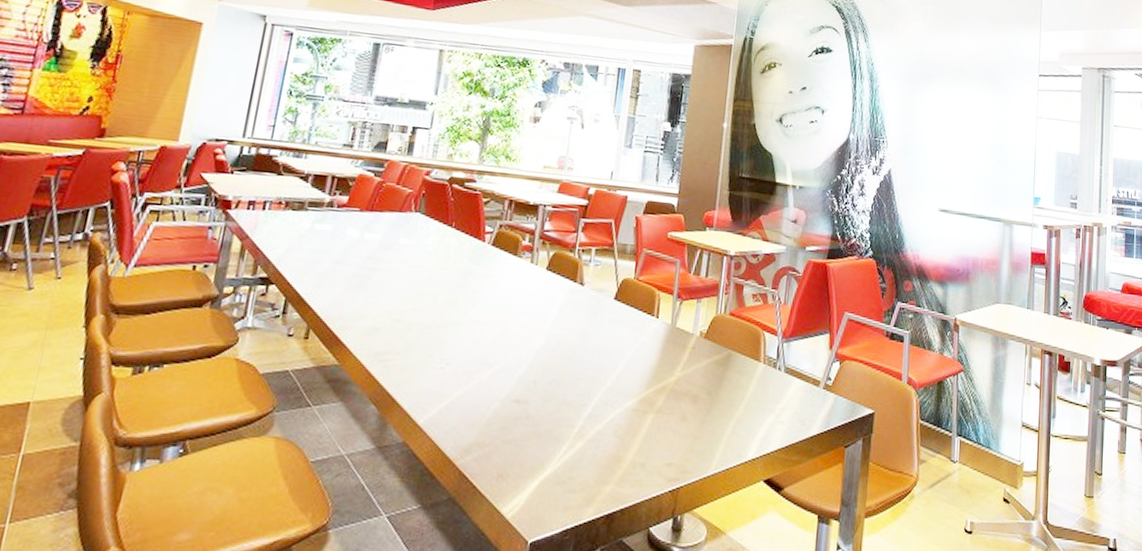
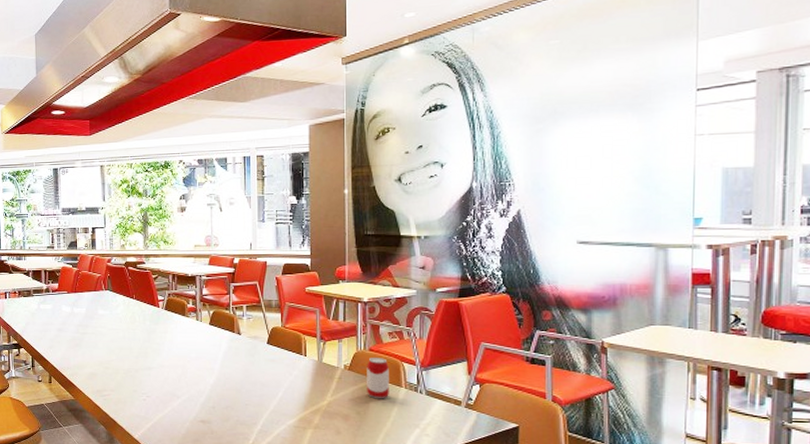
beverage can: none [721,324,749,376] -> present [367,358,389,399]

